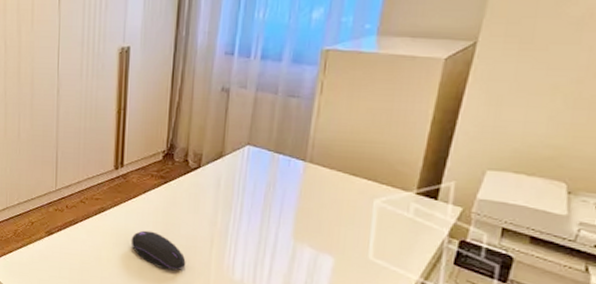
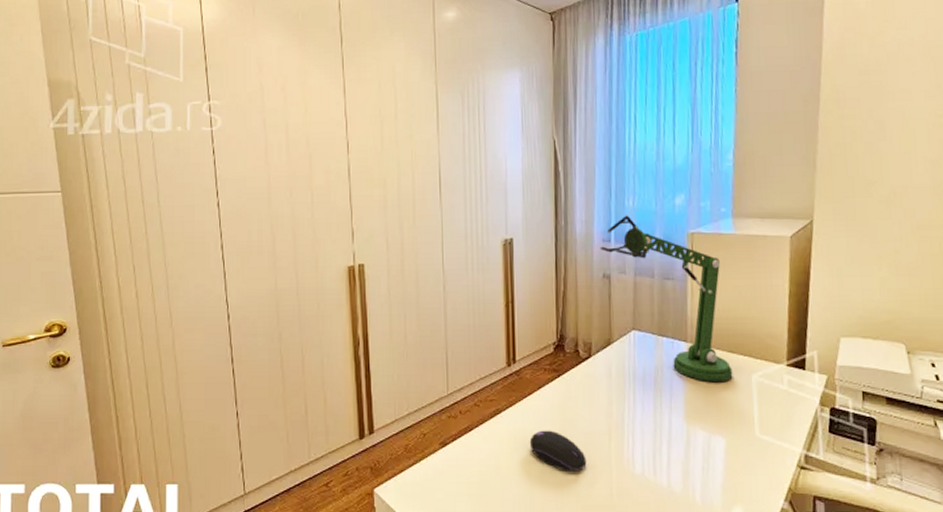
desk lamp: none [221,28,355,204] -> present [600,215,733,383]

